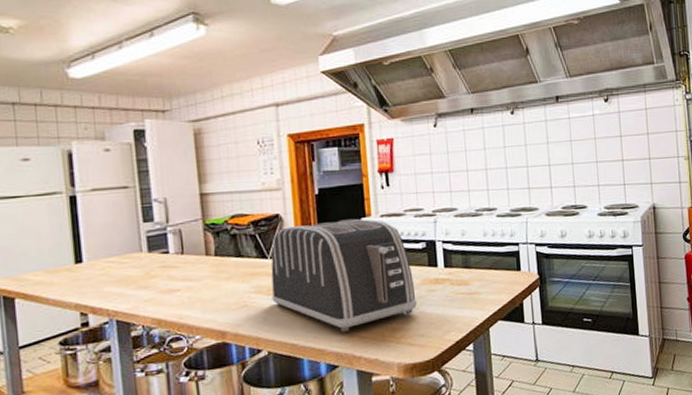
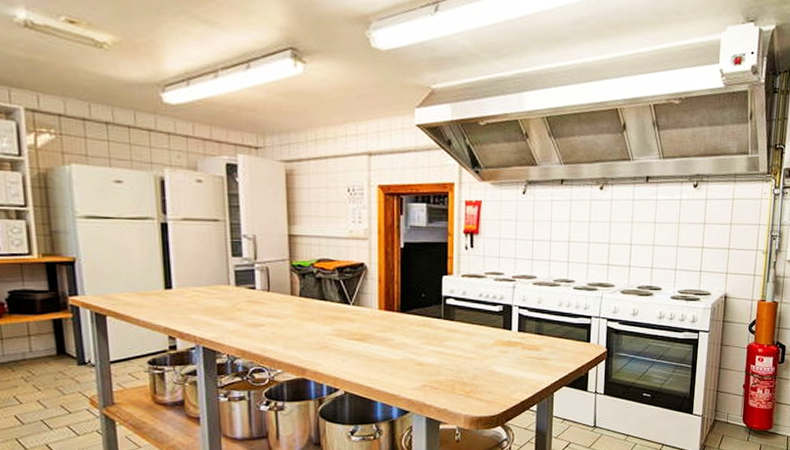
toaster: present [271,218,418,333] -> none [351,275,489,382]

